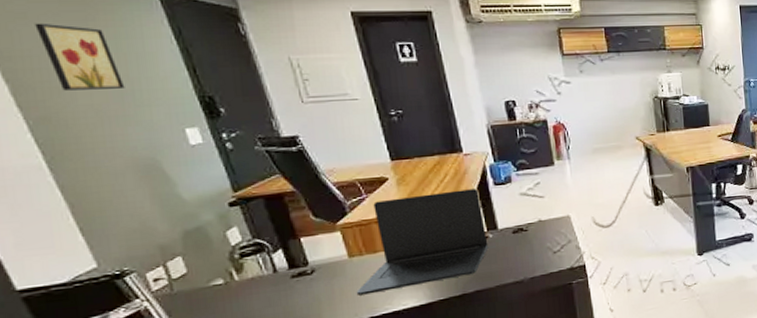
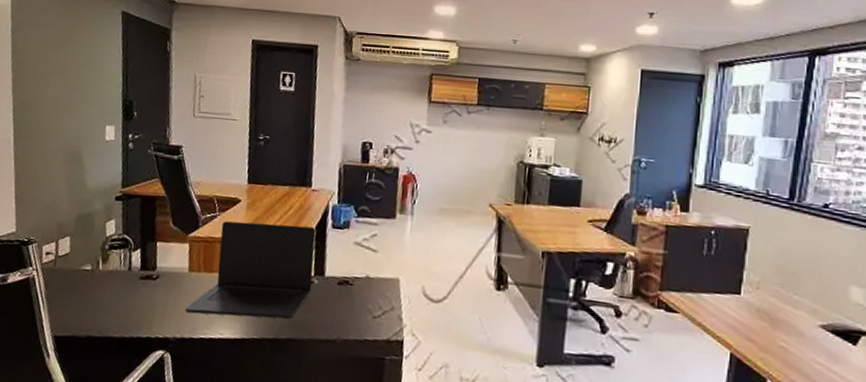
wall art: present [34,23,125,91] -> none [41,28,80,86]

